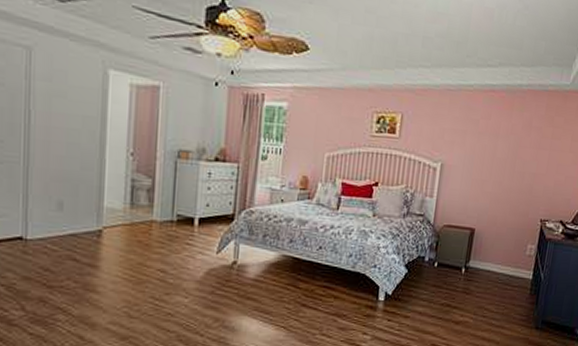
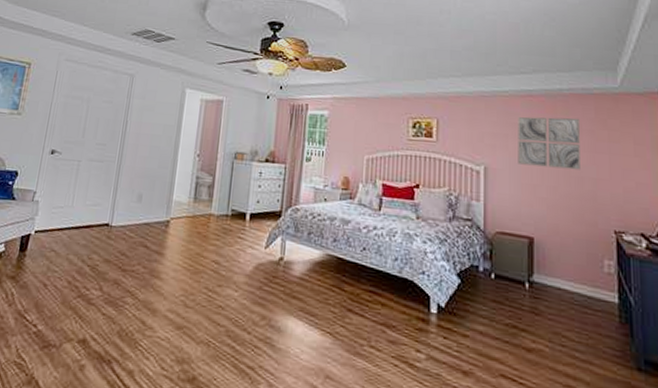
wall art: none [472,112,531,166] -> present [518,116,580,170]

